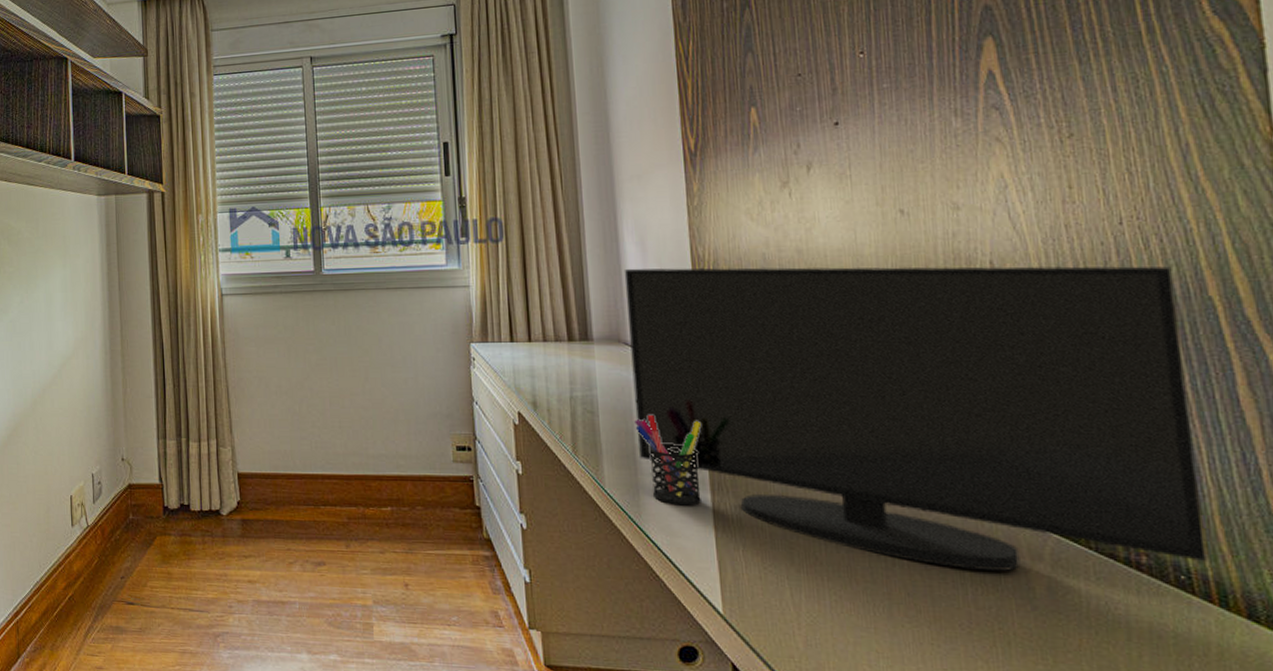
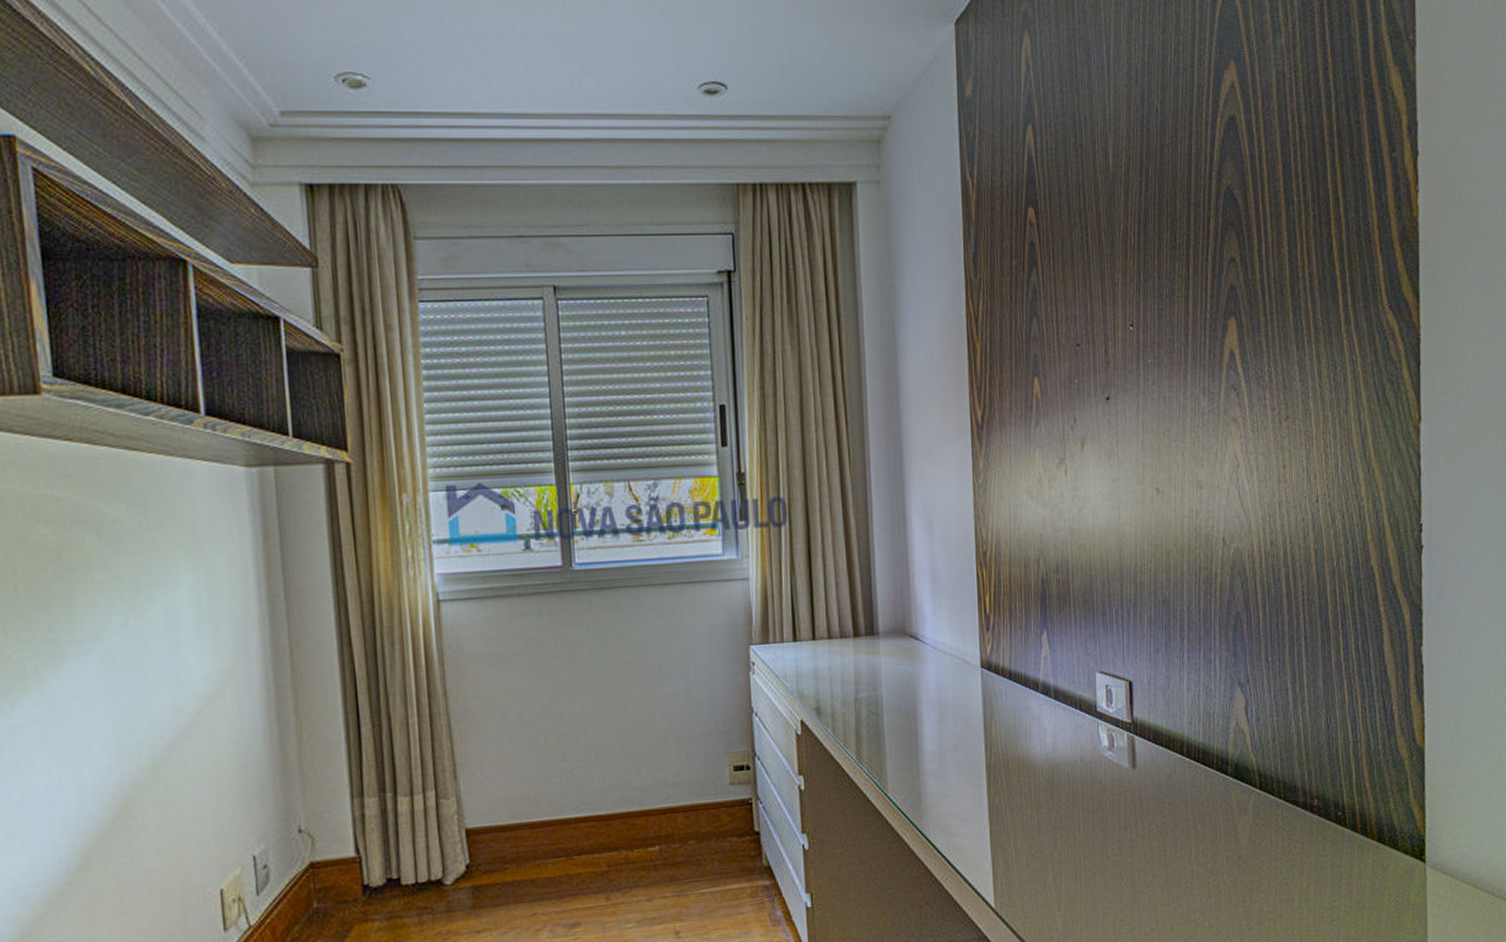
monitor: present [624,266,1208,571] -> none [911,540,1356,831]
pen holder: present [634,414,702,506] -> none [918,710,981,804]

